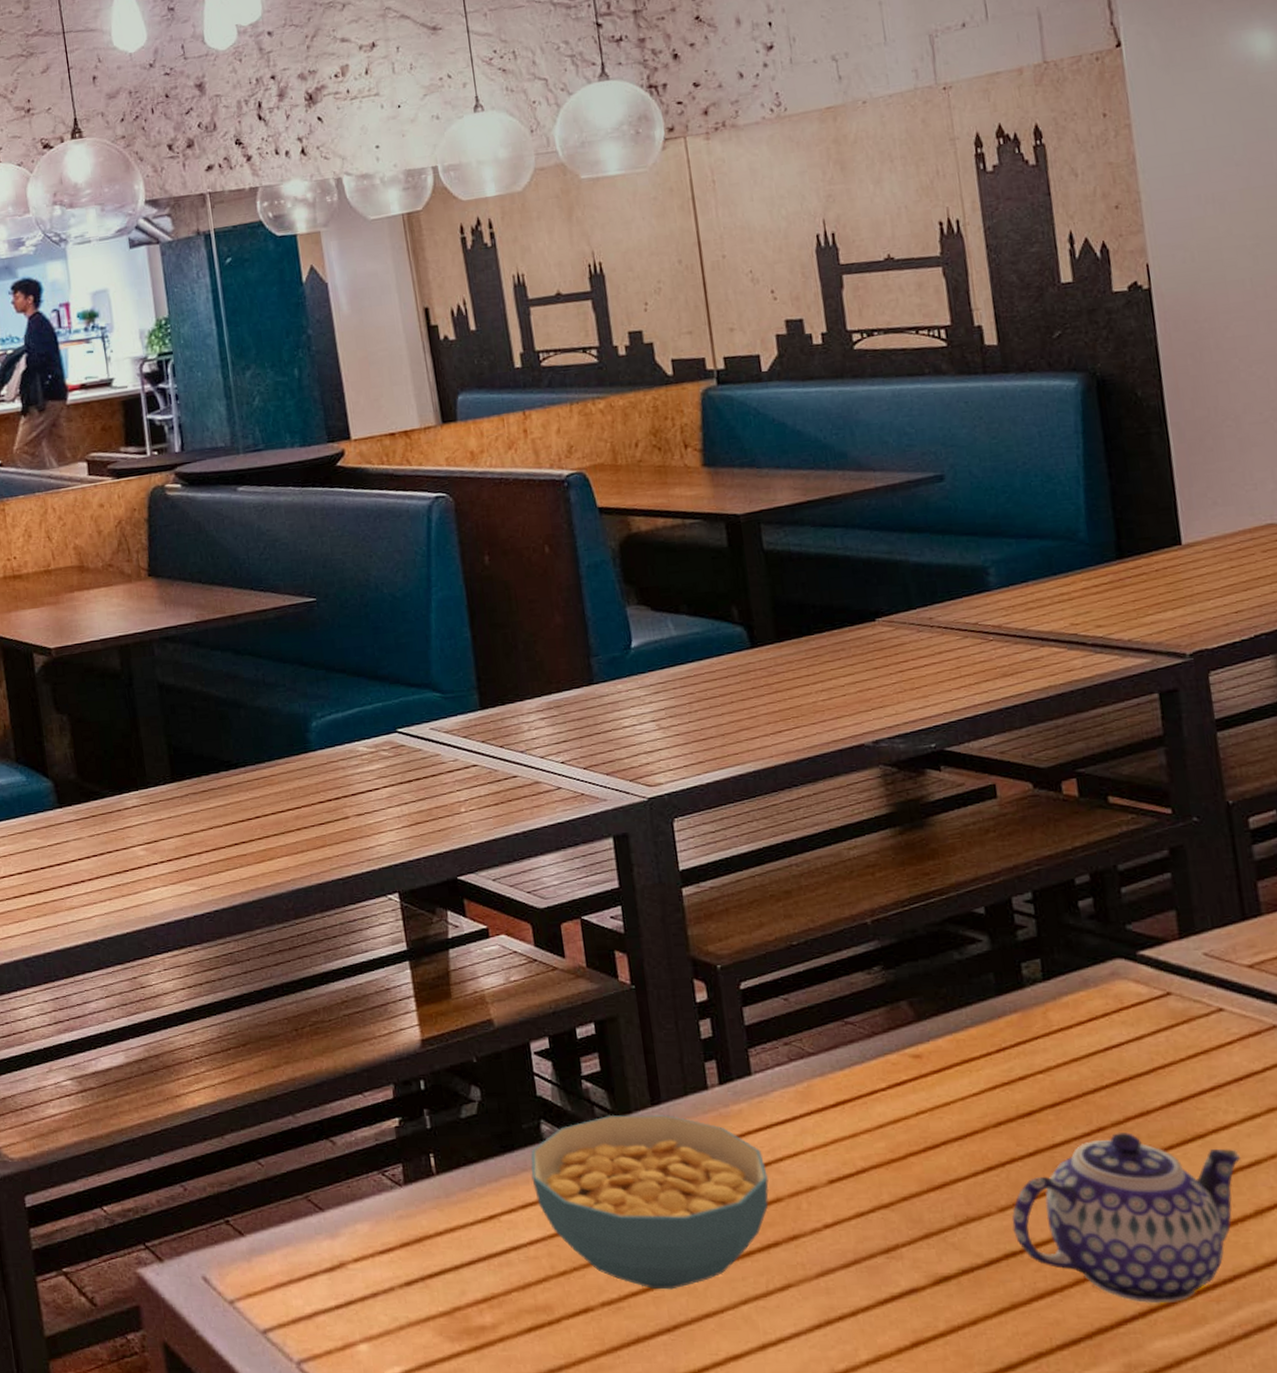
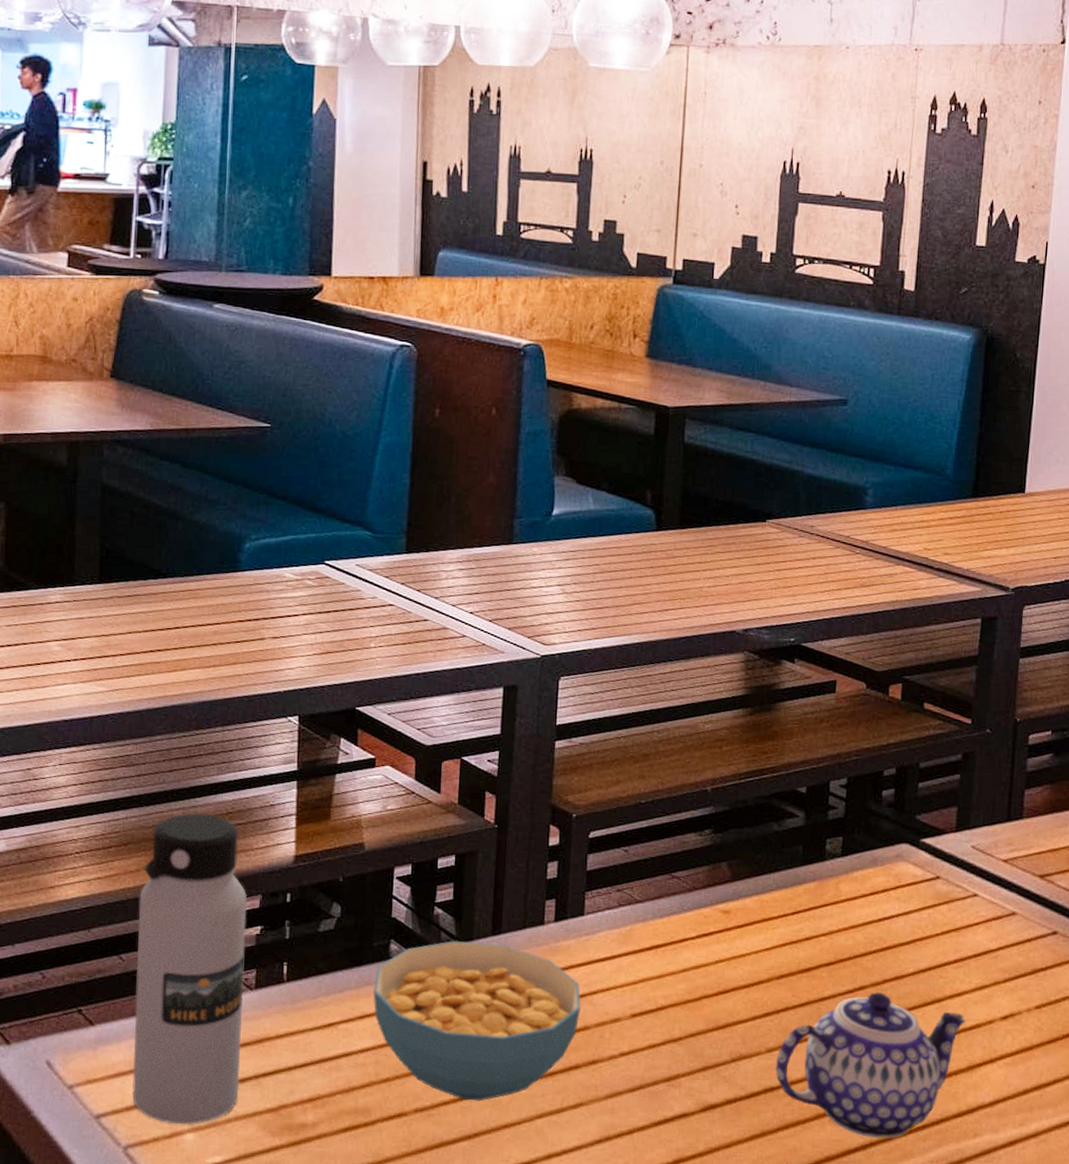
water bottle: none [267,1005,407,1335] -> present [132,813,248,1125]

